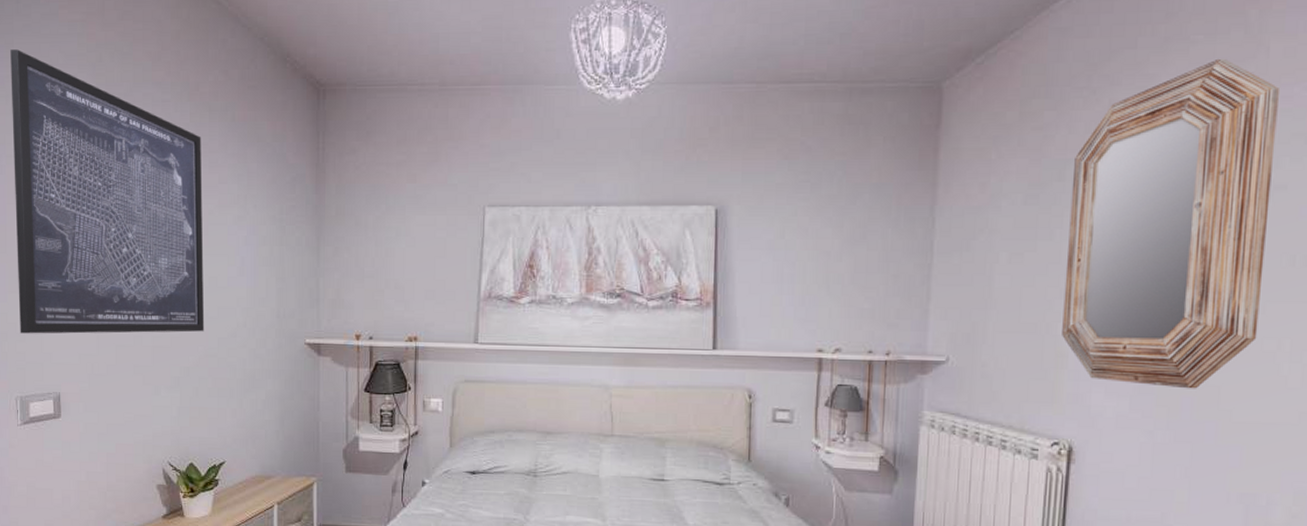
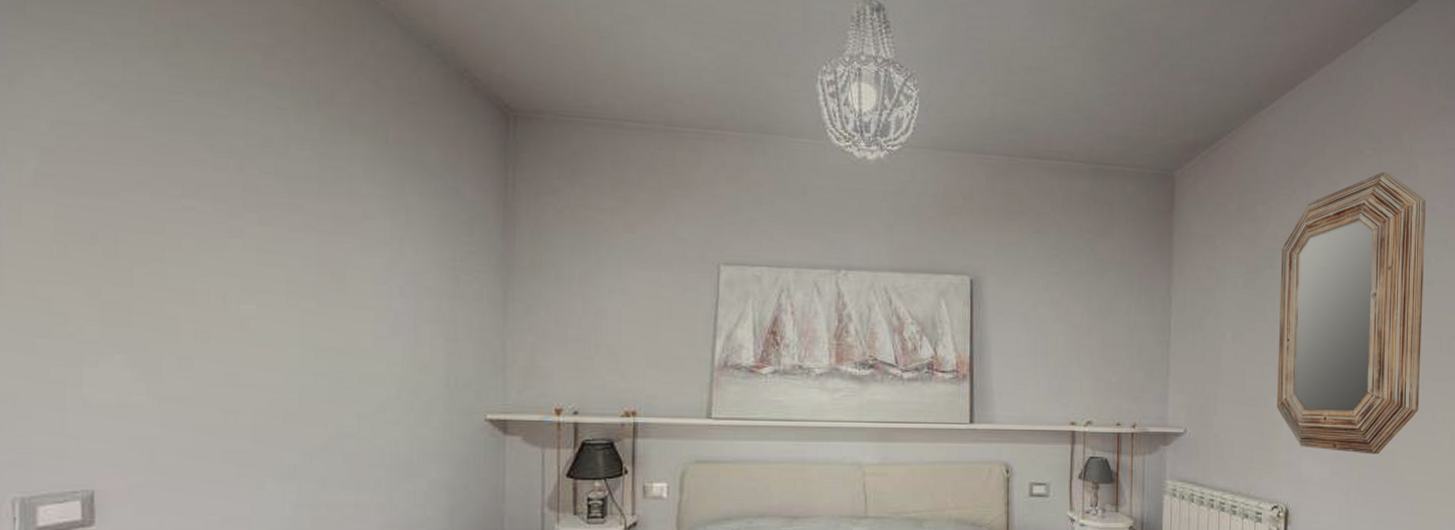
wall art: present [10,49,205,334] -> none [19,14,338,409]

